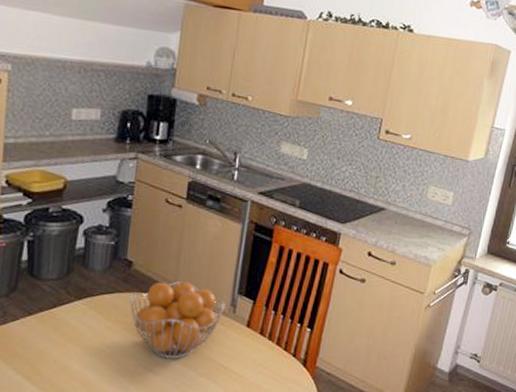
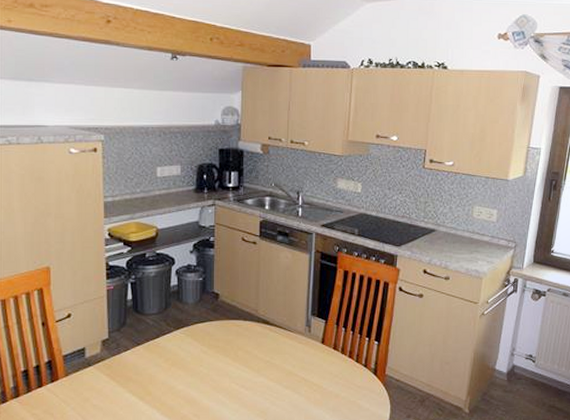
fruit basket: present [129,280,226,359] -> none [220,307,301,375]

